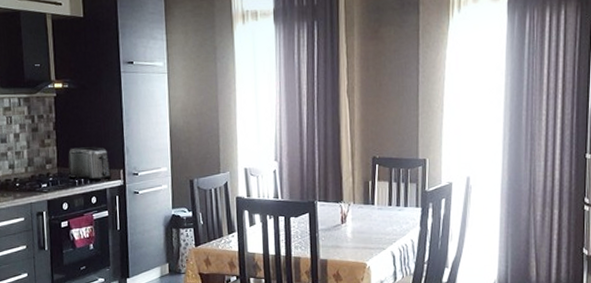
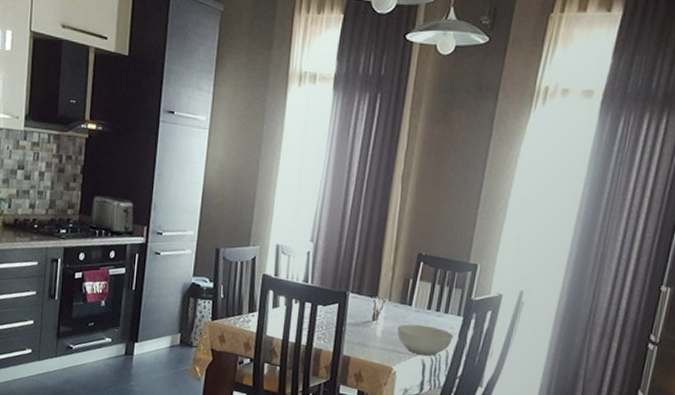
bowl: none [364,220,415,248] -> present [397,324,453,356]

